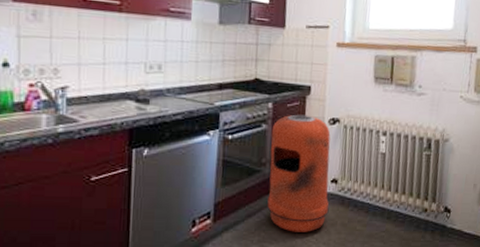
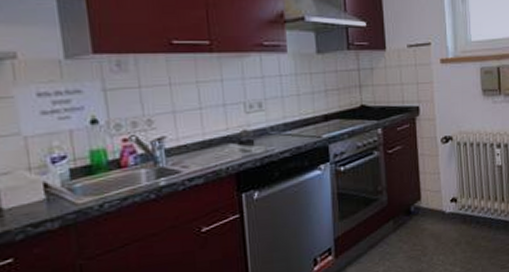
trash can: present [267,114,331,232] -> none [384,136,452,257]

